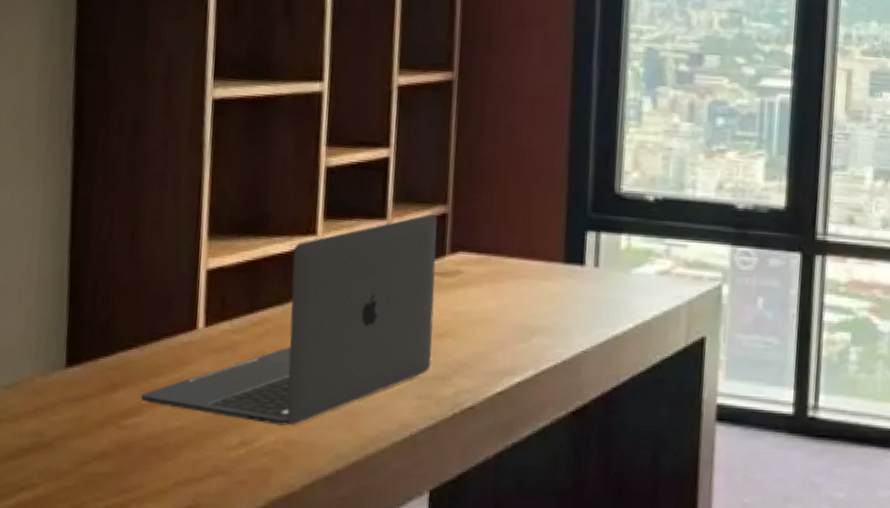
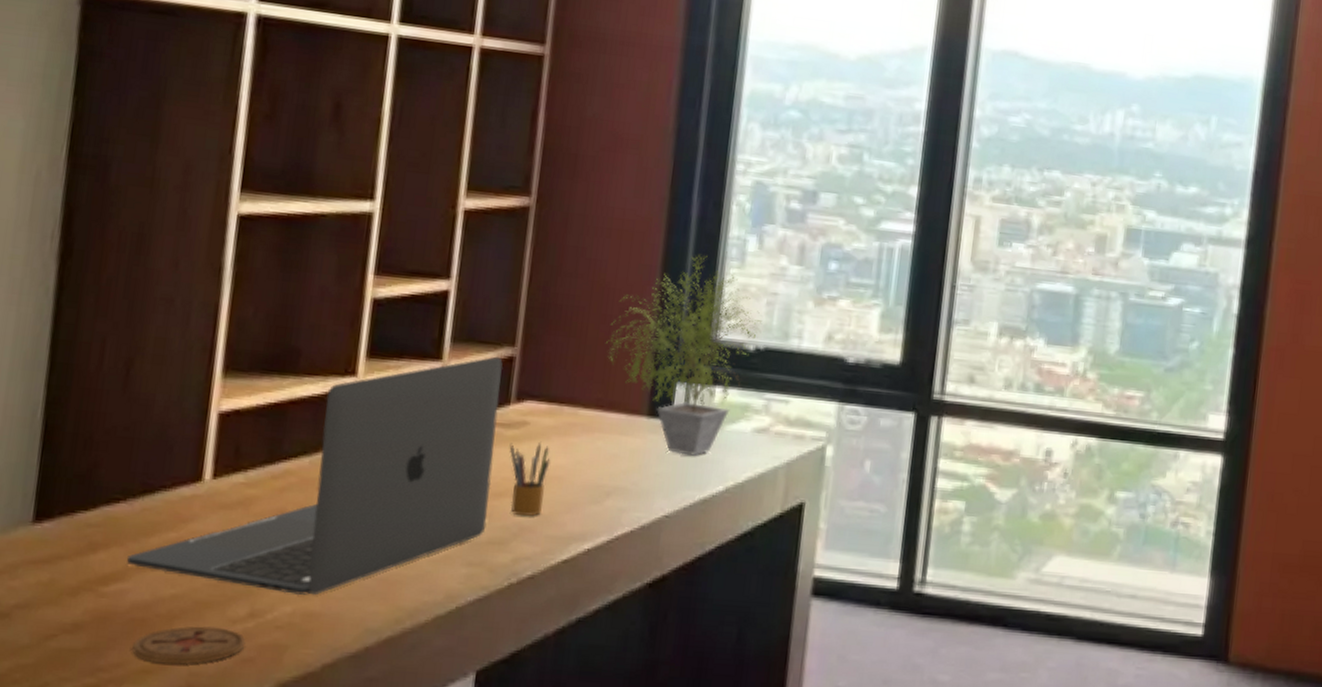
coaster: none [148,453,238,486] -> present [131,626,245,665]
pencil box: none [447,287,482,354] -> present [509,441,550,517]
potted plant: none [523,115,660,297] -> present [605,254,763,456]

